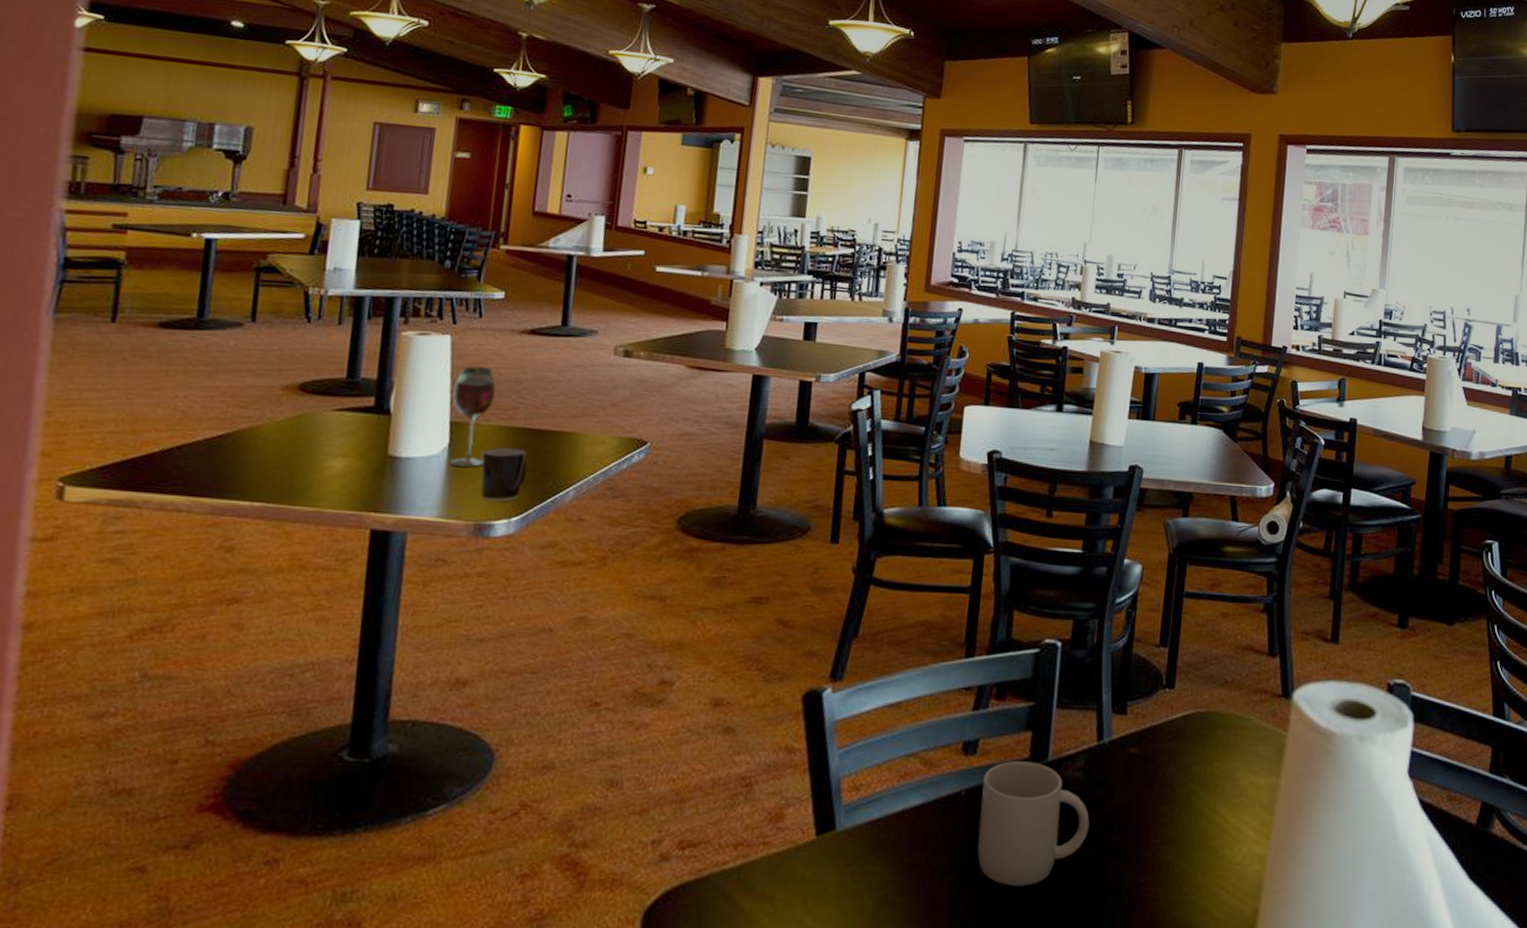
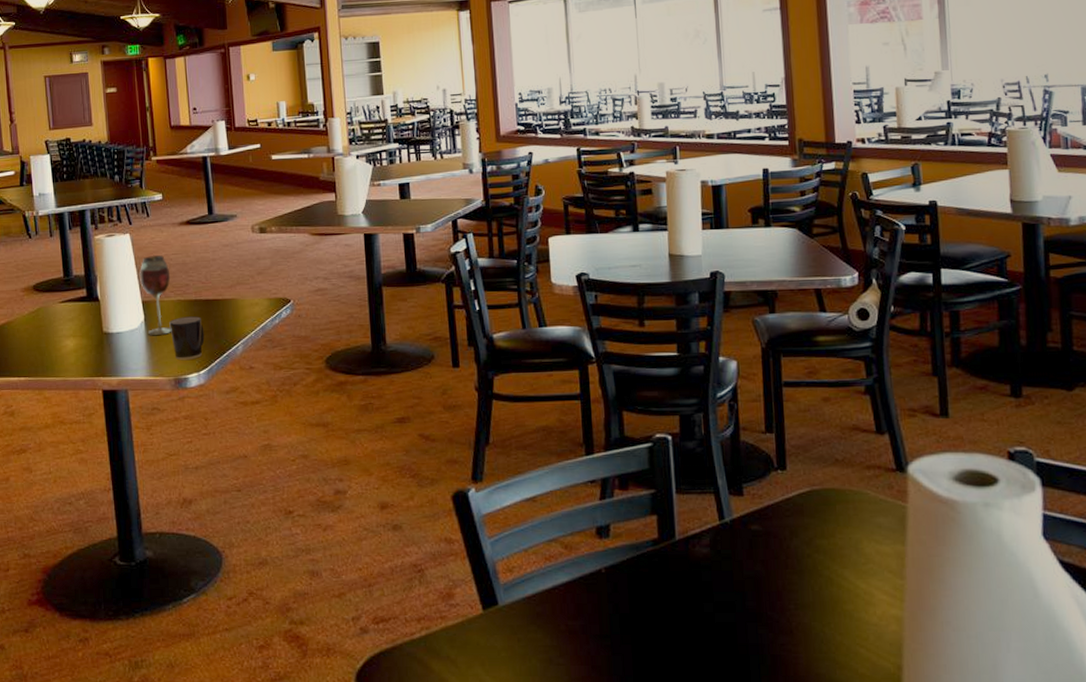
mug: present [977,761,1090,886] -> none [618,541,724,648]

